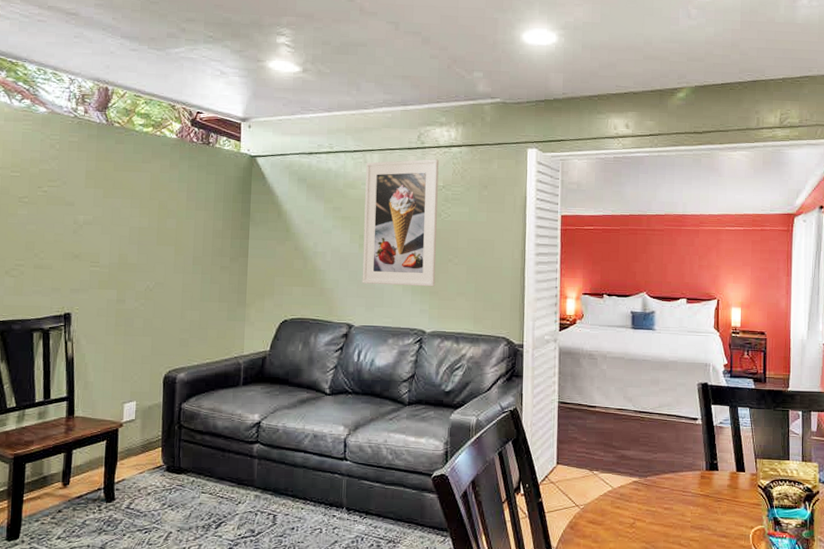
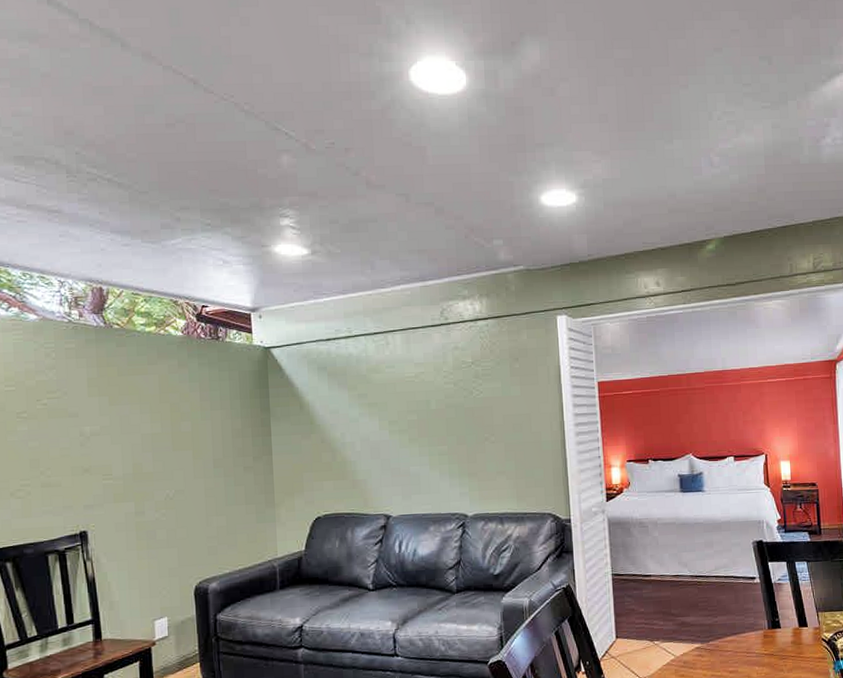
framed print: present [362,159,439,287] -> none [389,335,473,471]

